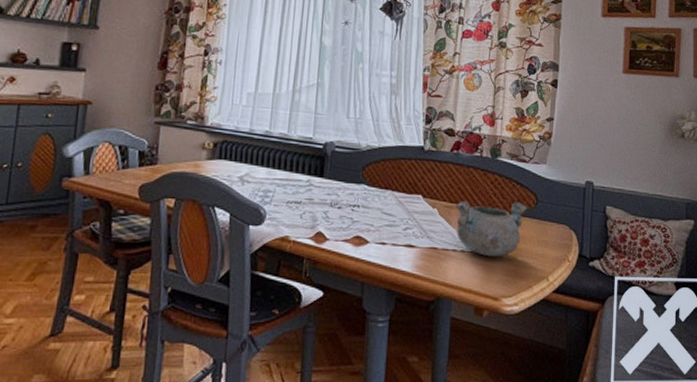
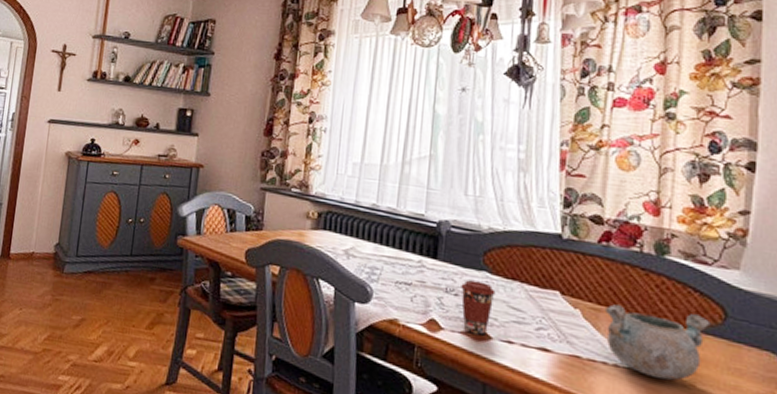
coffee cup: none [343,193,372,241] -> present [461,280,496,336]

